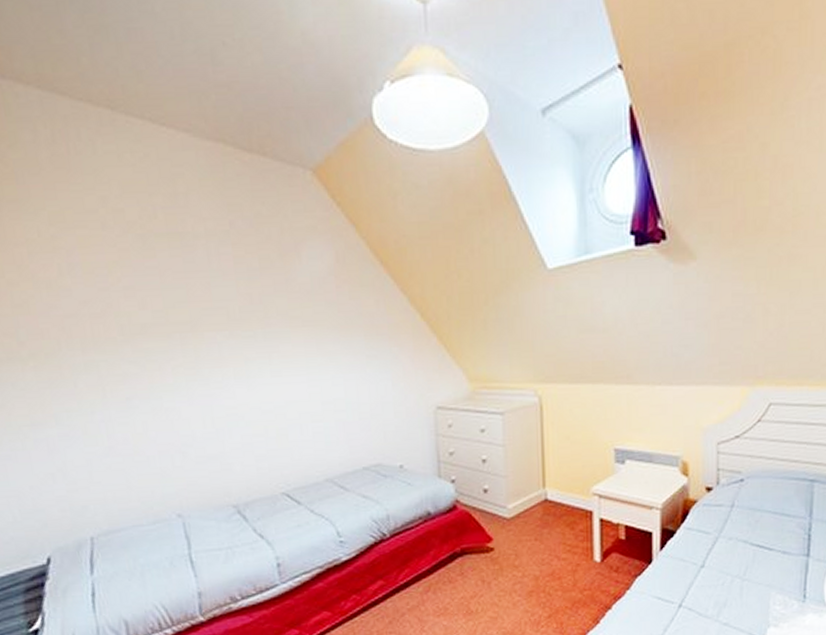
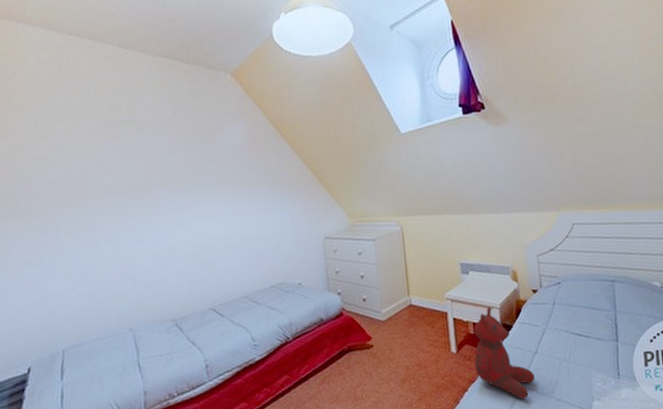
teddy bear: none [623,505,698,622] -> present [474,306,535,399]

